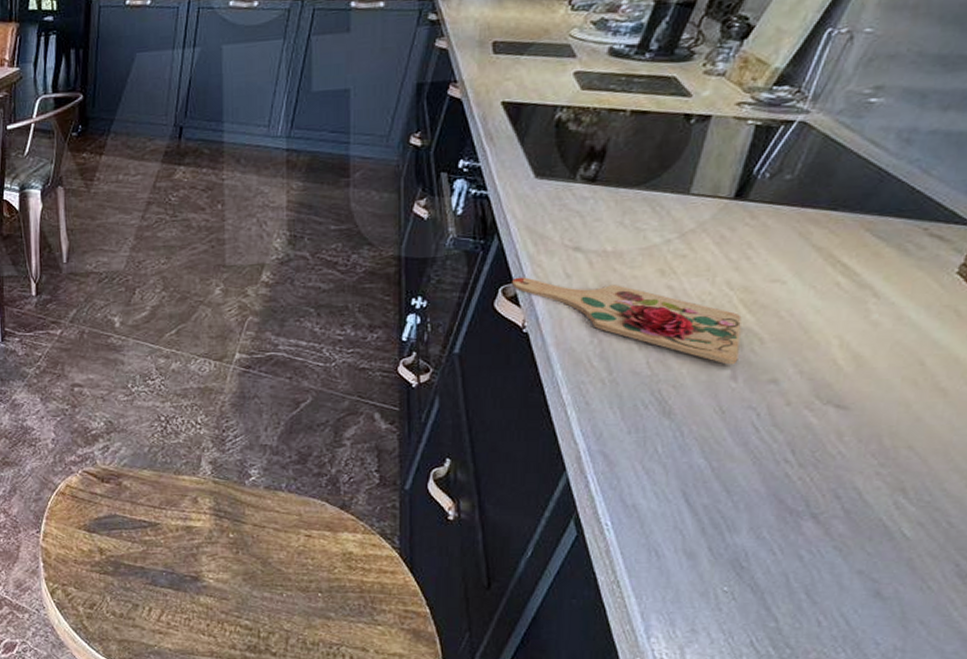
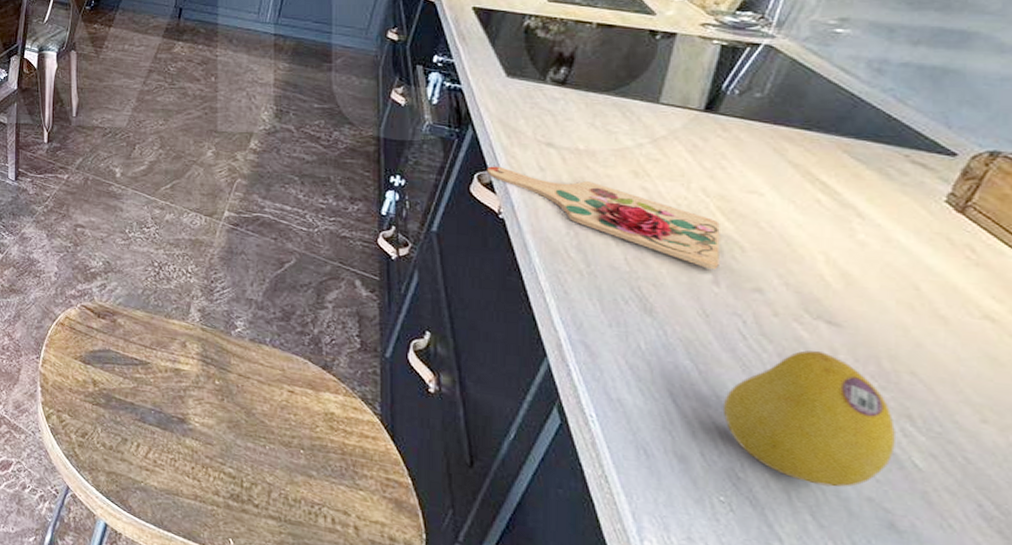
fruit: none [731,435,889,565] -> present [722,350,895,487]

